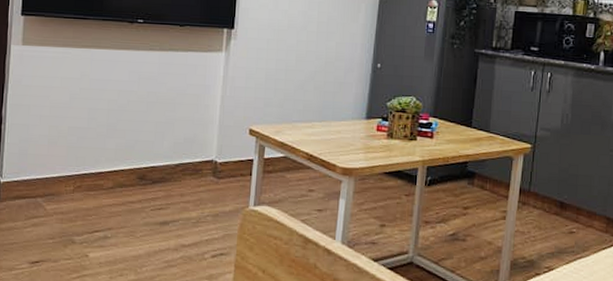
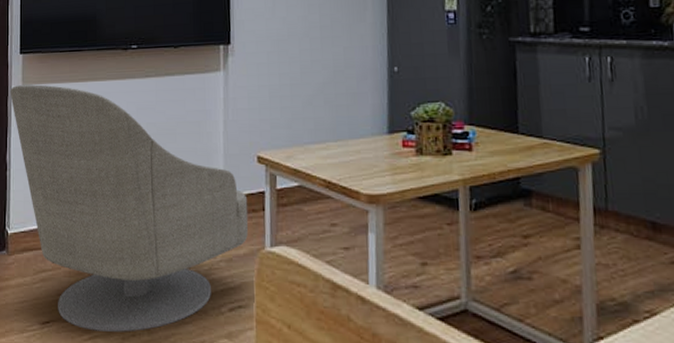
armchair: none [9,45,237,273] -> present [10,84,249,332]

